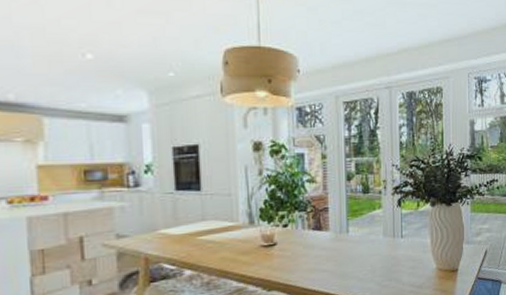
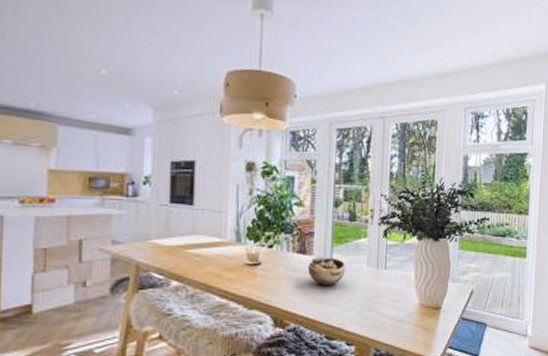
bowl: none [325,231,363,260] -> present [308,257,346,287]

